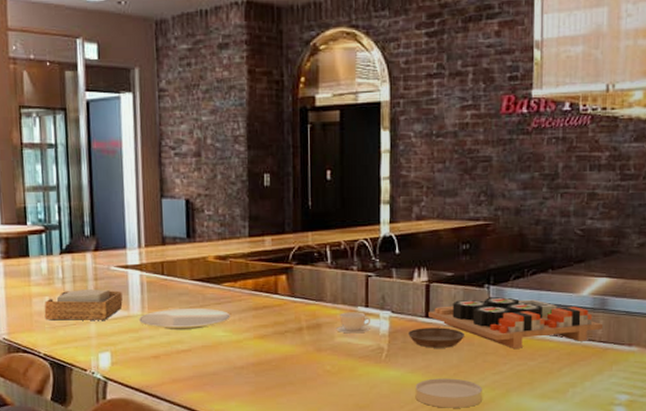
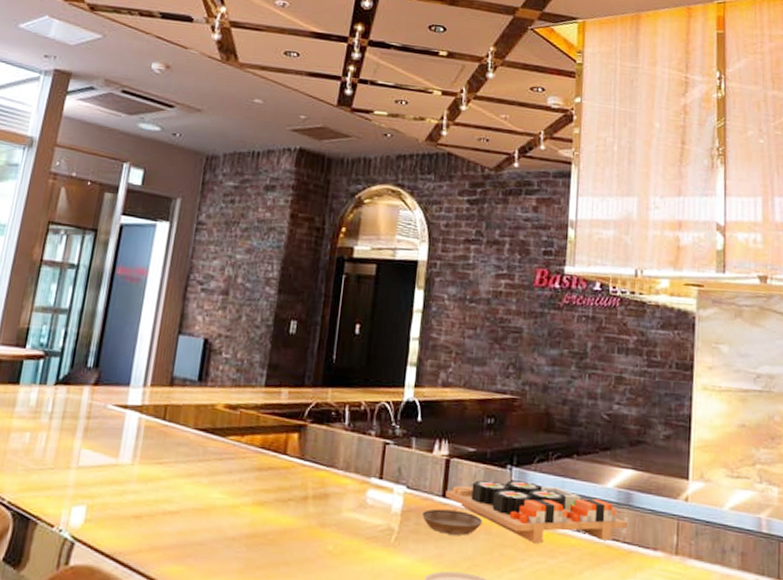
napkin holder: present [44,289,123,321] -> none [19,428,115,467]
plate: present [138,308,230,329] -> none [126,460,231,487]
teacup: present [336,312,370,334] -> none [344,482,383,510]

